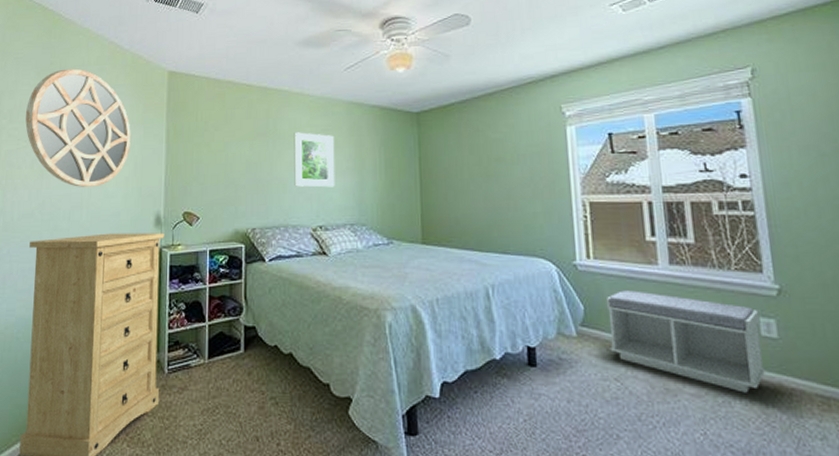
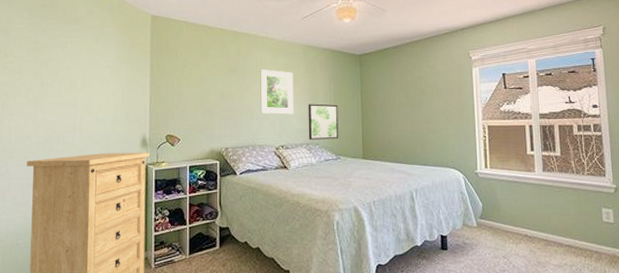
home mirror: present [25,68,131,187] -> none [20,10,119,114]
wall art: none [352,174,391,219] -> present [308,104,339,140]
bench: present [605,290,765,393] -> none [498,191,605,262]

